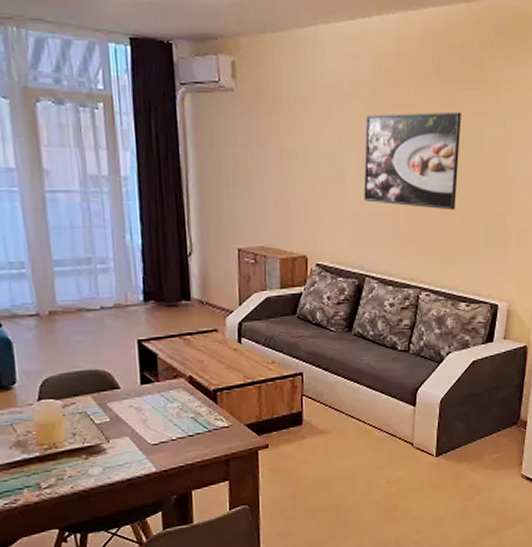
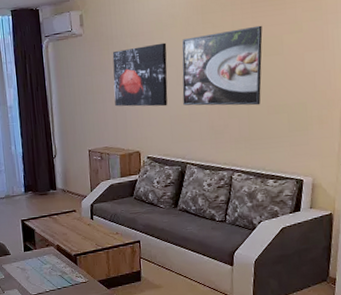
wall art: none [274,116,347,200] -> present [112,42,168,107]

